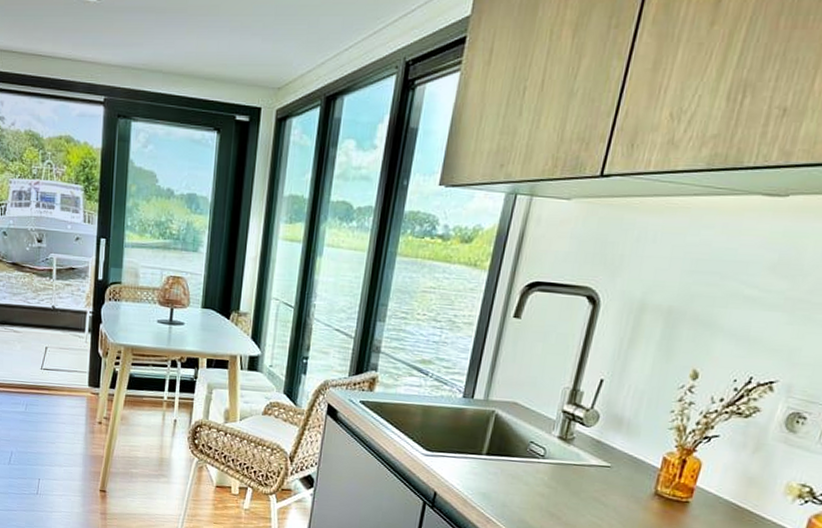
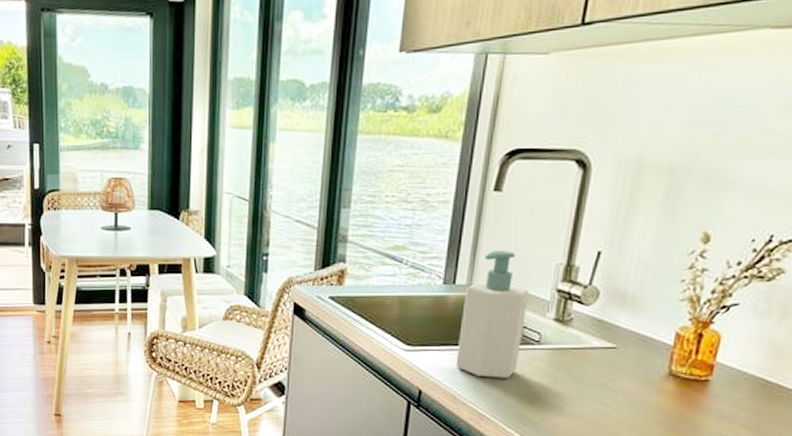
soap bottle: none [468,371,539,487] -> present [455,251,530,379]

